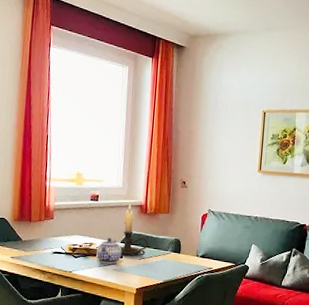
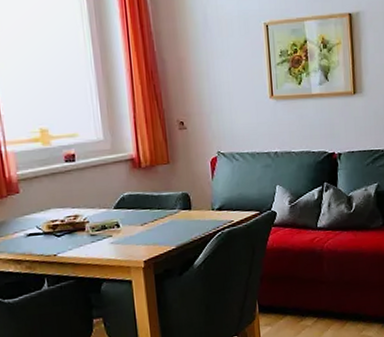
teapot: present [96,238,122,264] -> none [84,205,119,238]
candle holder: present [120,203,149,256] -> none [113,158,151,224]

